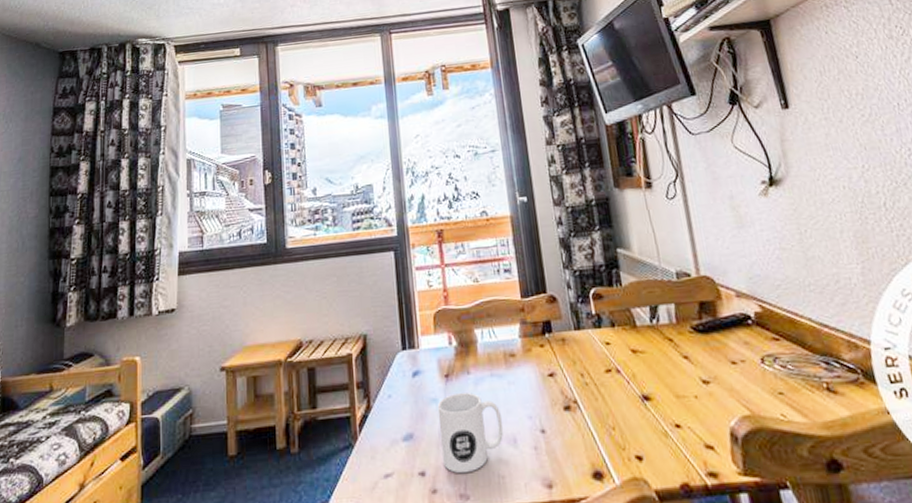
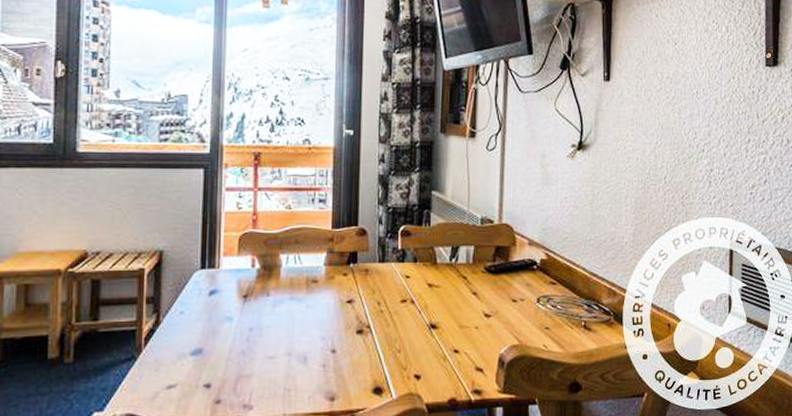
mug: present [437,392,504,474] -> none [230,312,296,387]

